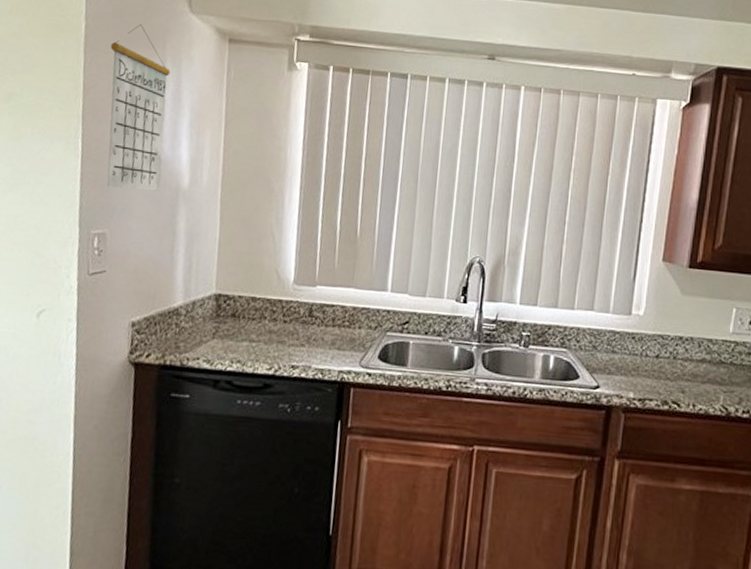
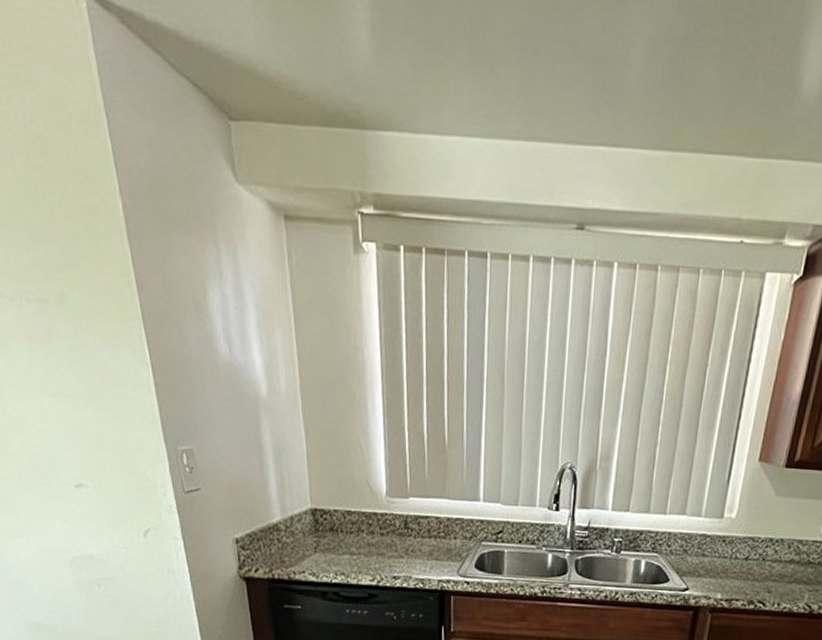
calendar: present [107,24,170,191] -> none [155,200,239,402]

